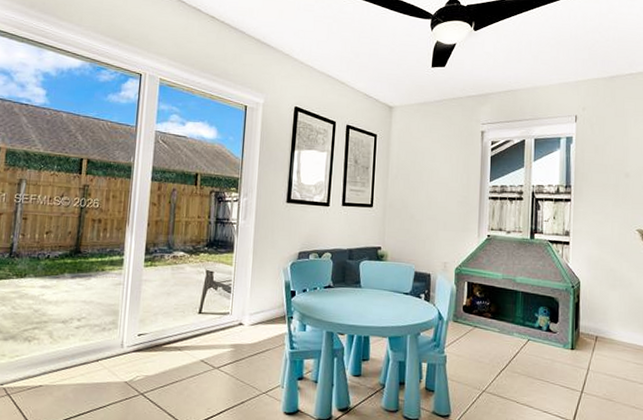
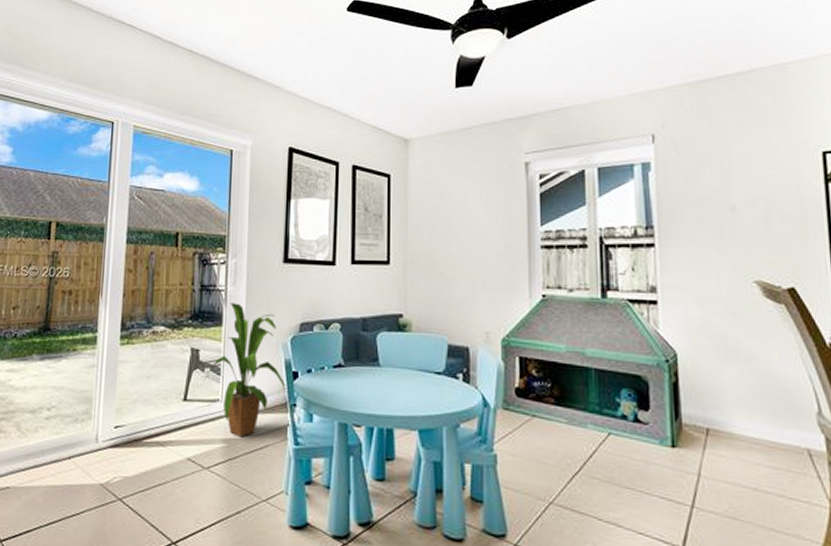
house plant: none [216,234,287,343] -> present [203,303,289,437]

